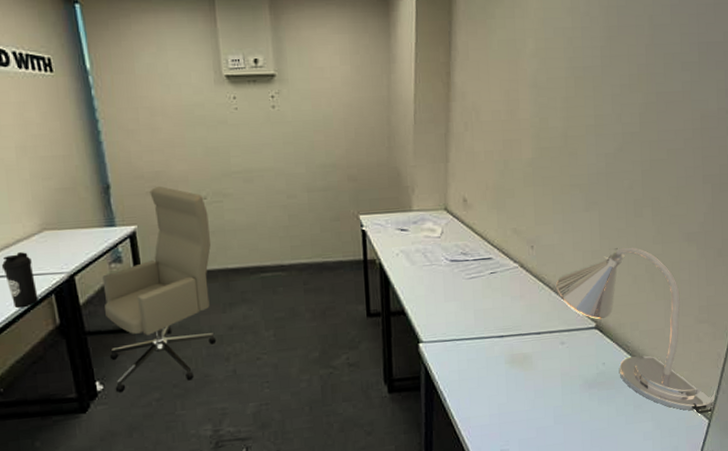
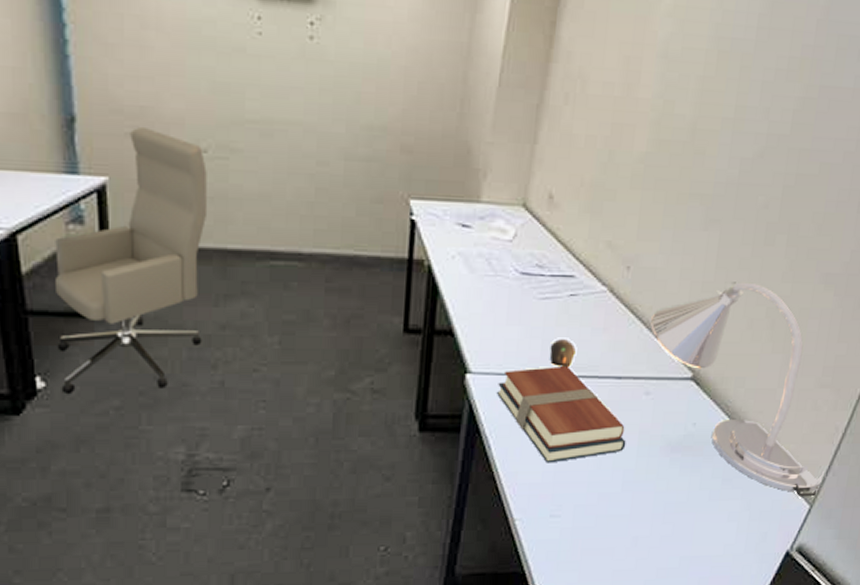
books: none [444,328,552,408] -> present [496,365,626,463]
computer mouse: none [481,307,501,330] -> present [550,339,576,367]

